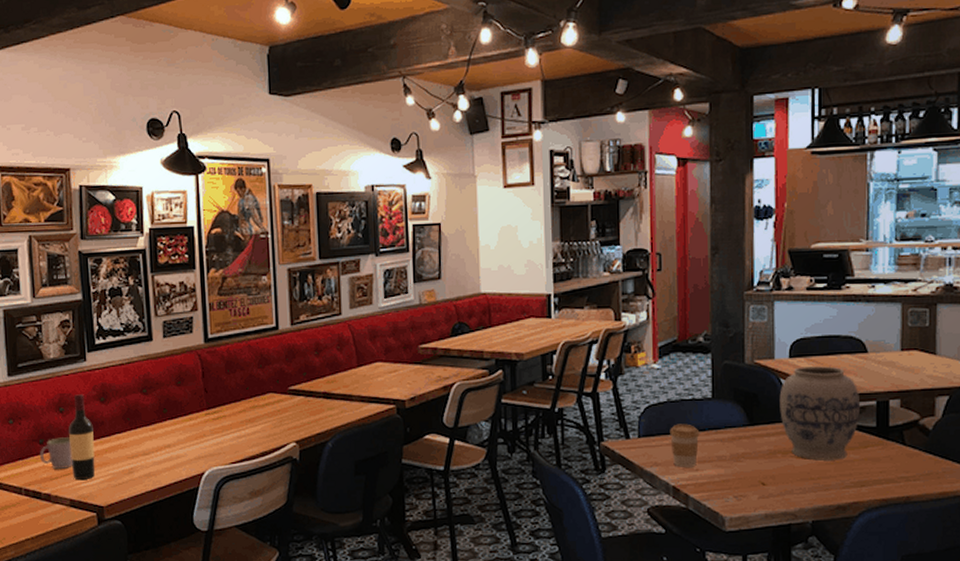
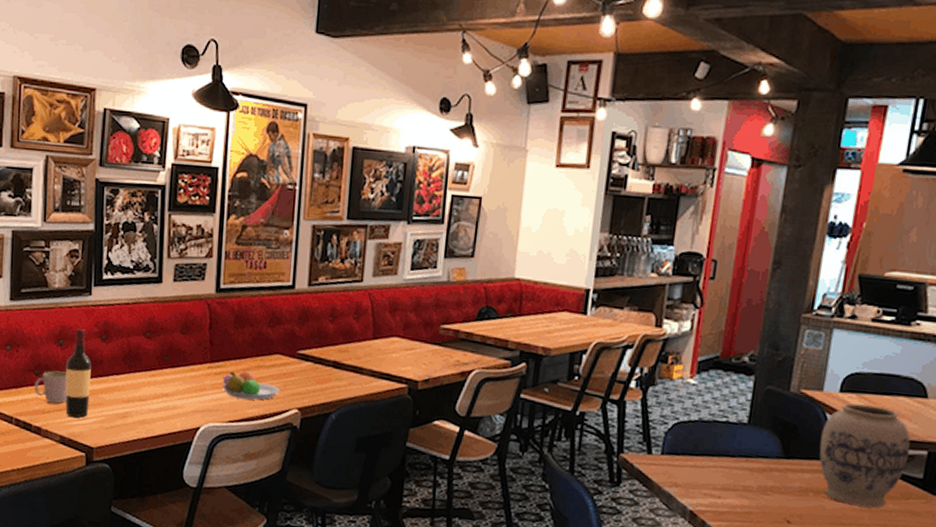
fruit bowl: none [220,412,277,440] -> present [222,370,281,400]
coffee cup: present [670,423,700,467] -> none [694,445,729,494]

